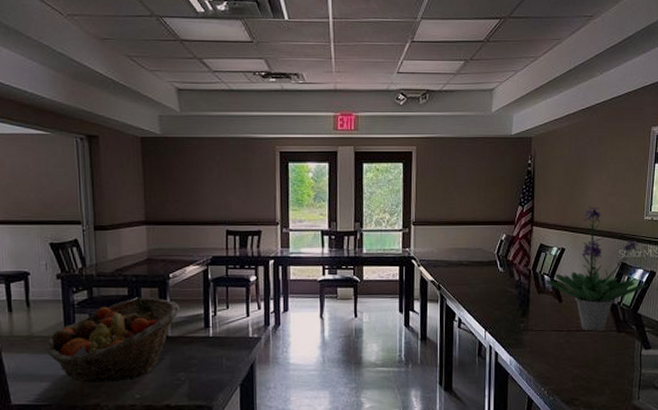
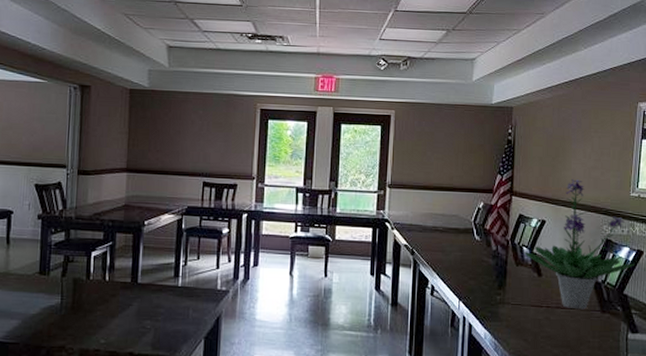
fruit basket: present [46,297,180,383] -> none [19,242,152,326]

